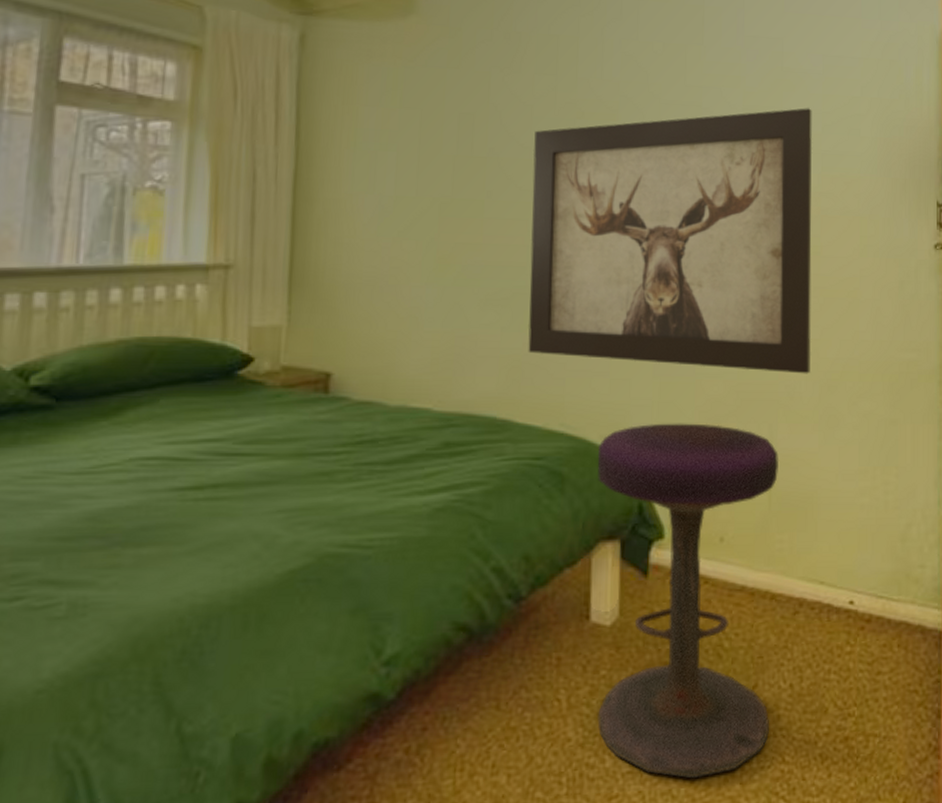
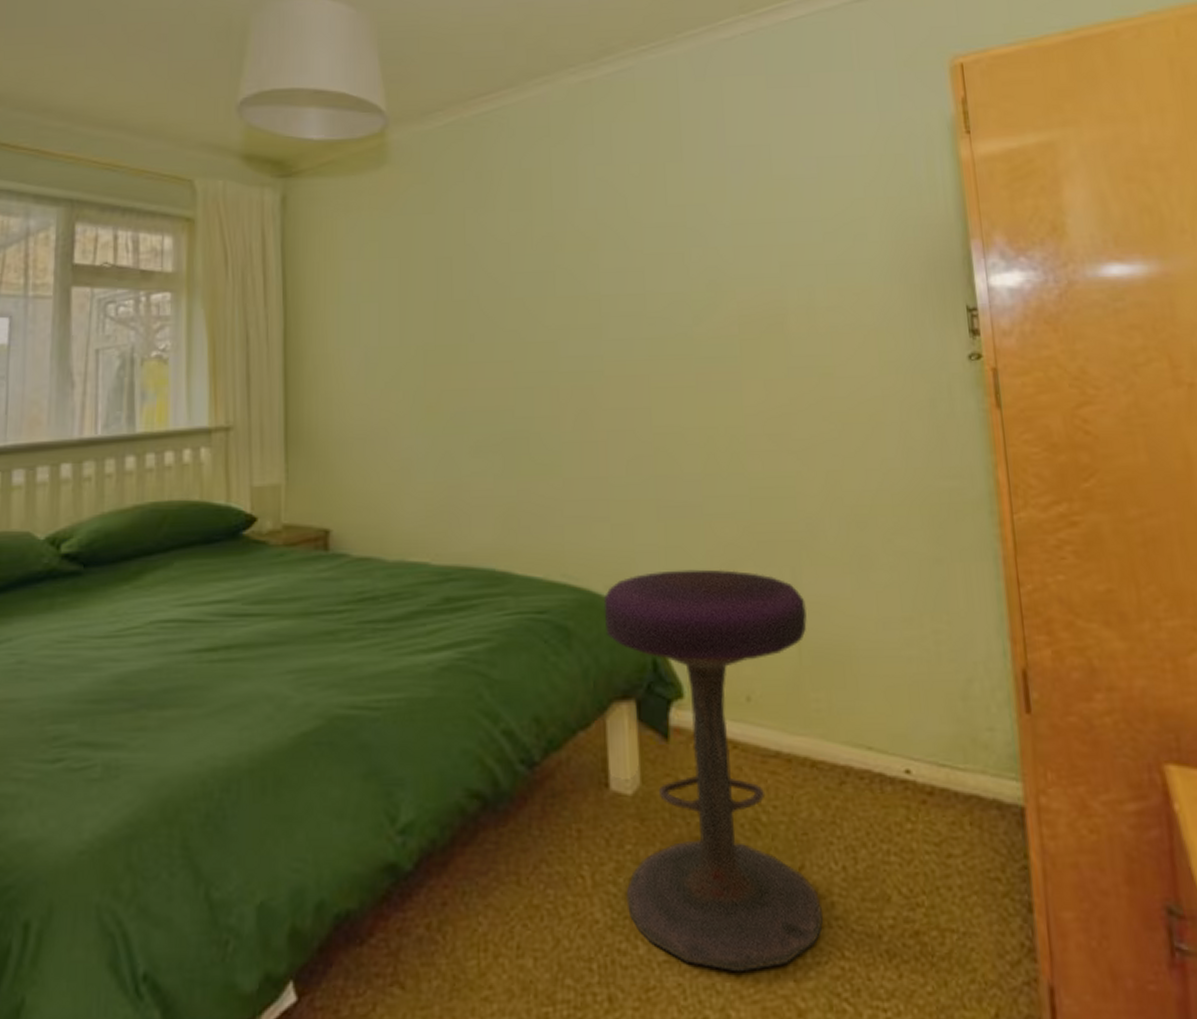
wall art: present [528,108,812,374] -> none [513,216,834,510]

